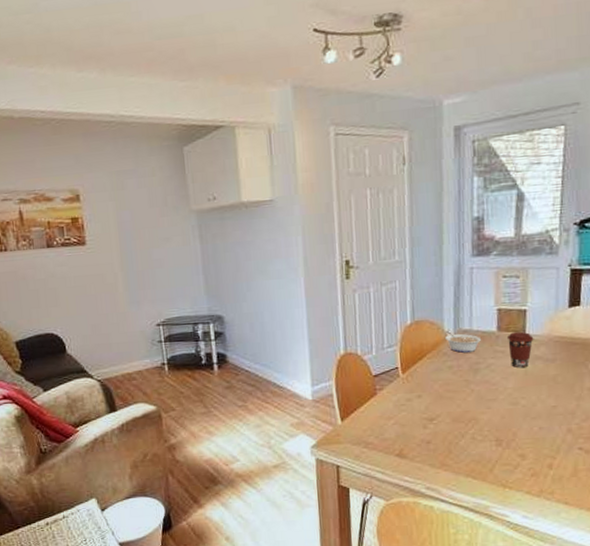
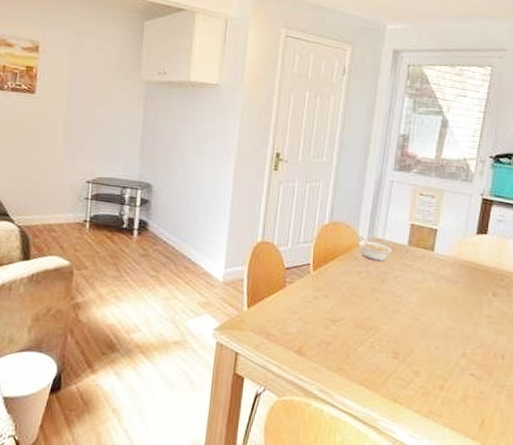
coffee cup: present [506,331,534,368] -> none [416,248,441,286]

